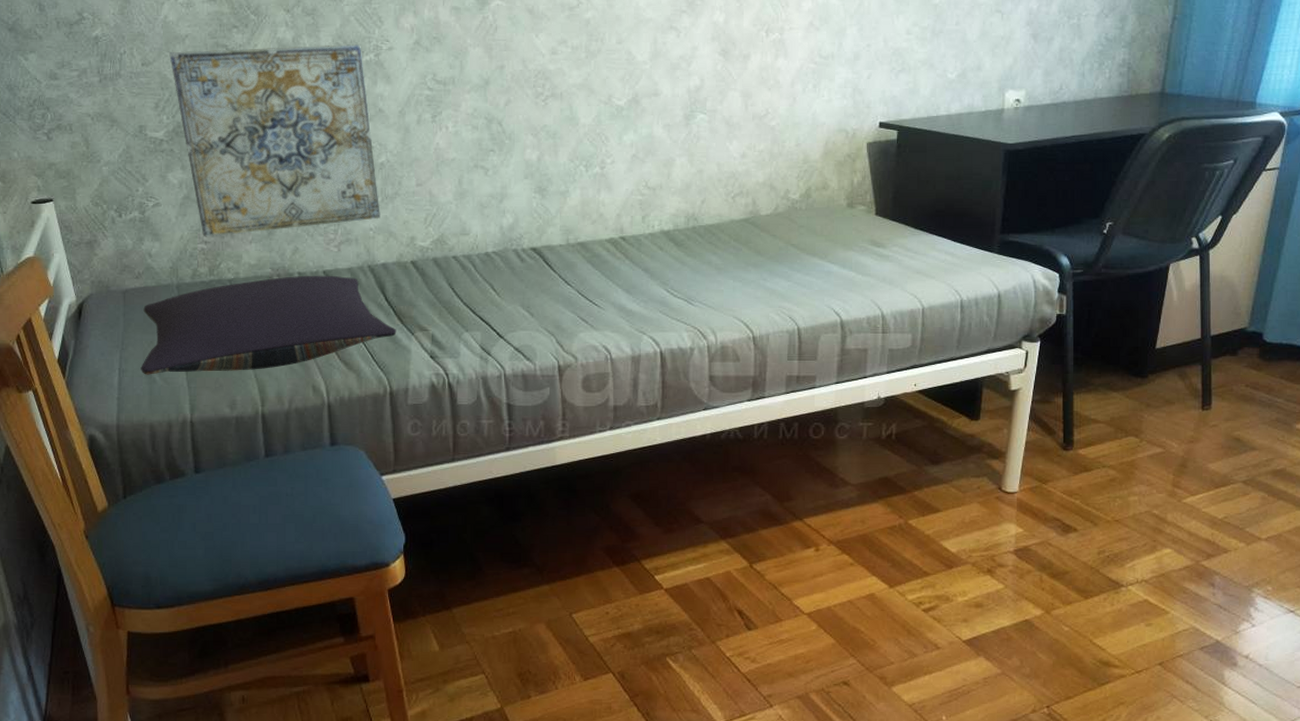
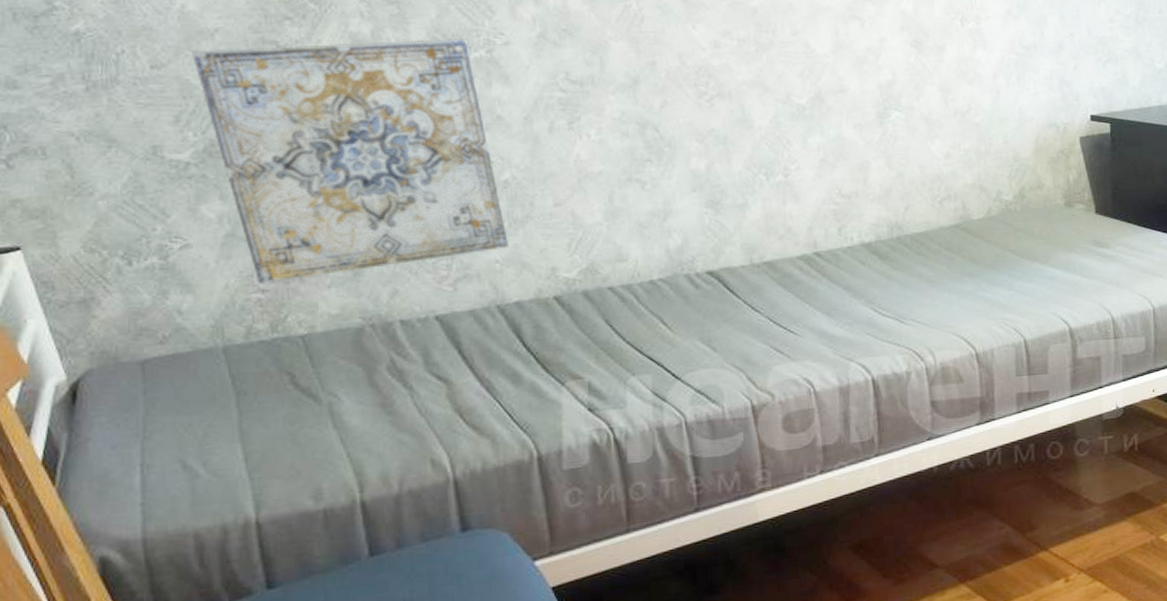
pillow: present [141,275,397,375] -> none [174,320,541,469]

